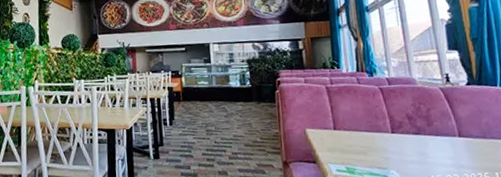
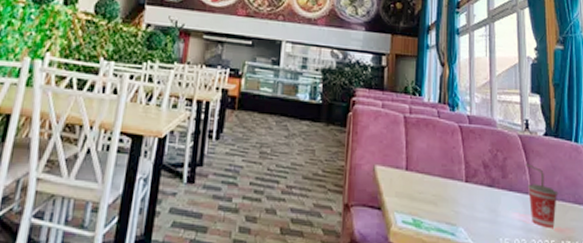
beverage cup: none [450,111,488,164] -> present [526,163,559,230]

